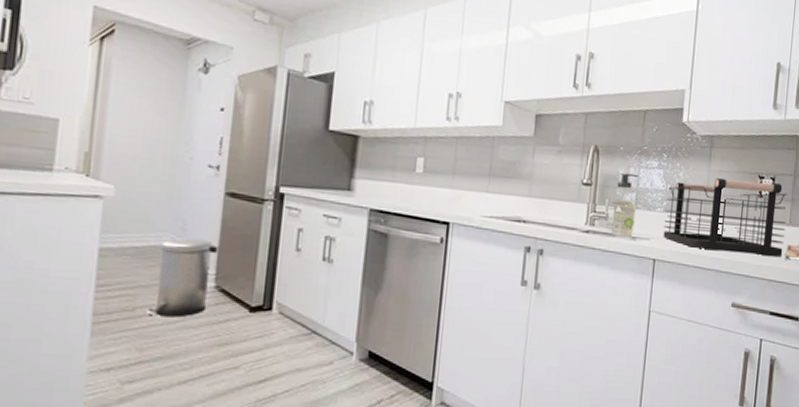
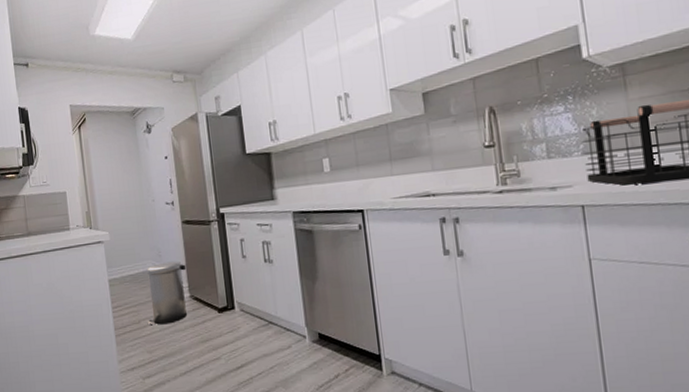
soap dispenser: present [606,173,639,238] -> none [517,124,552,190]

